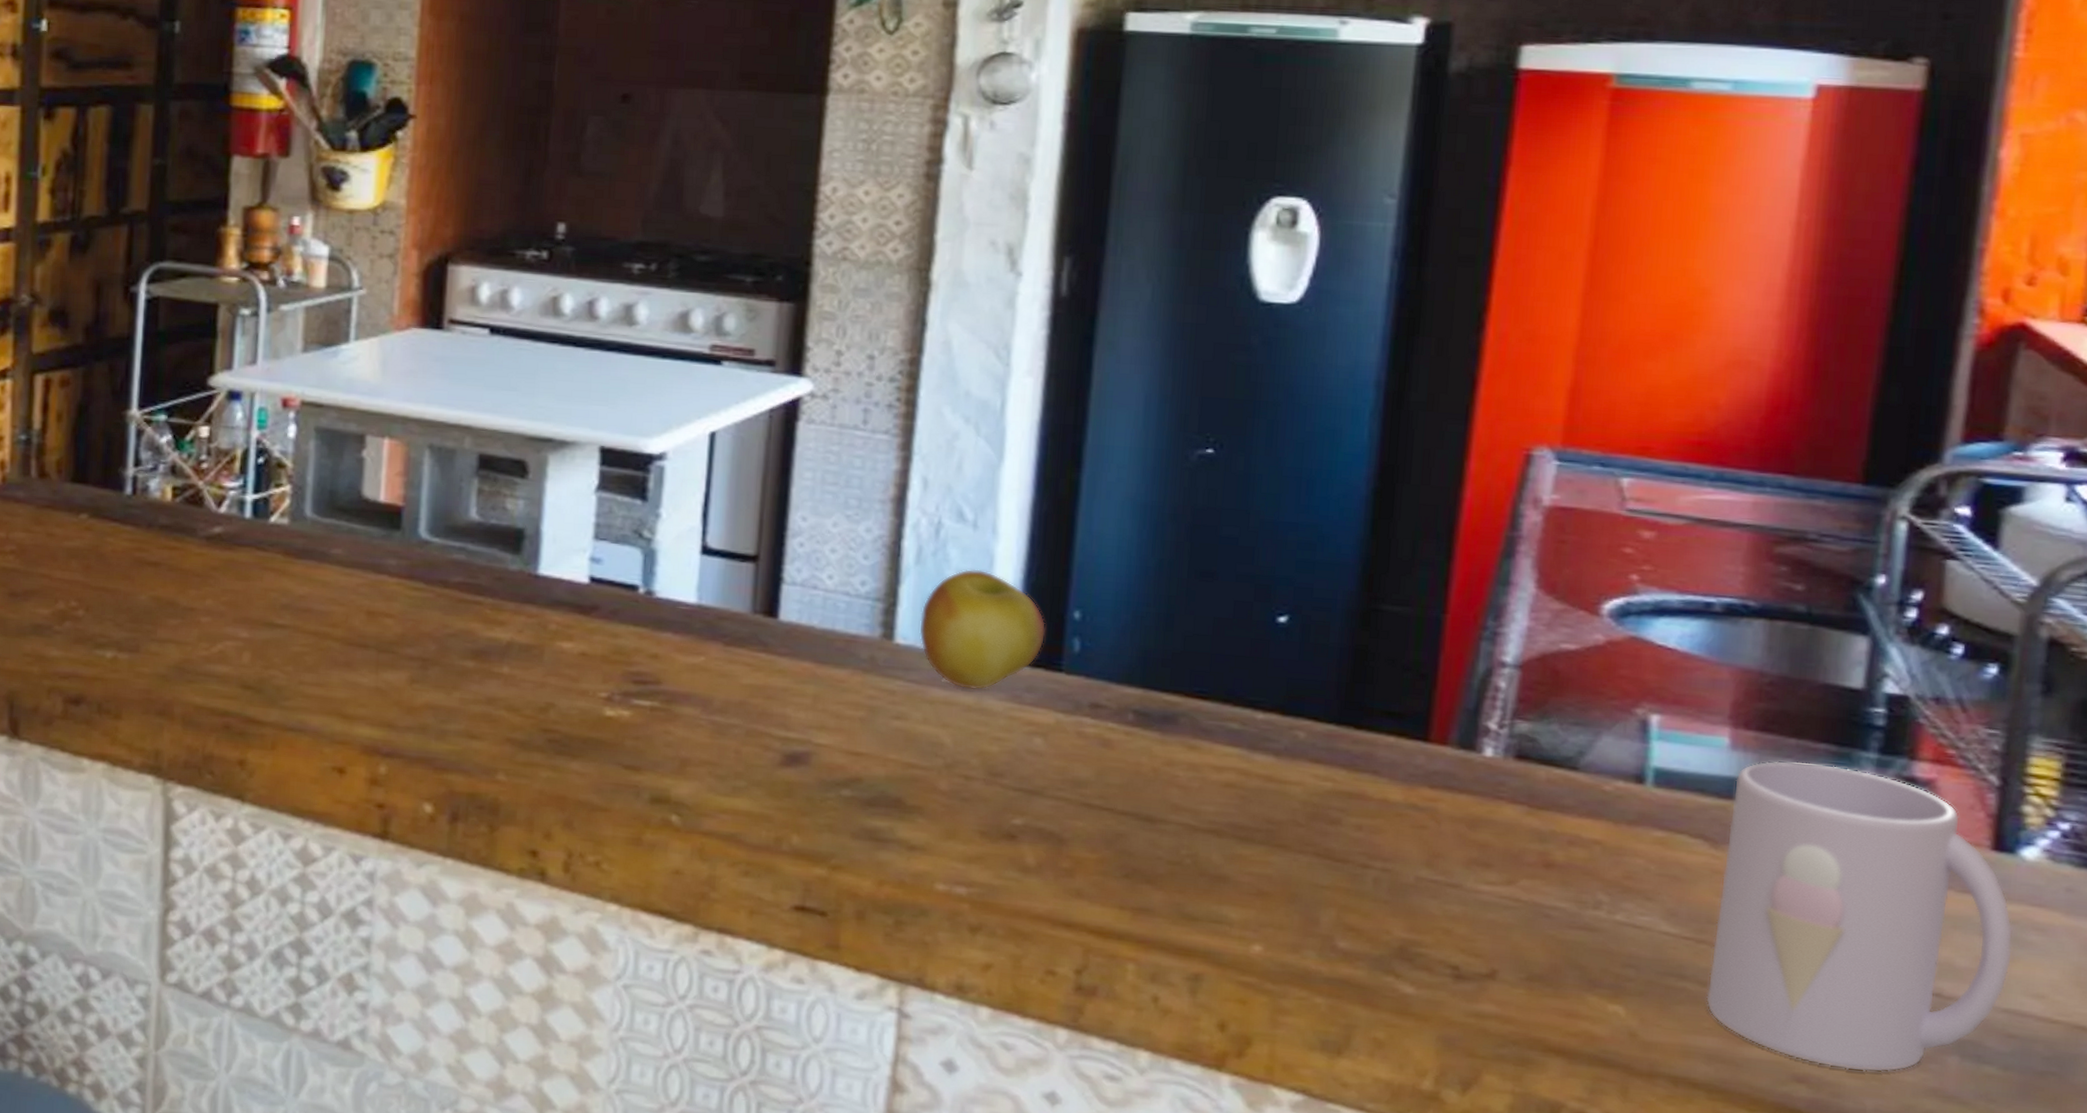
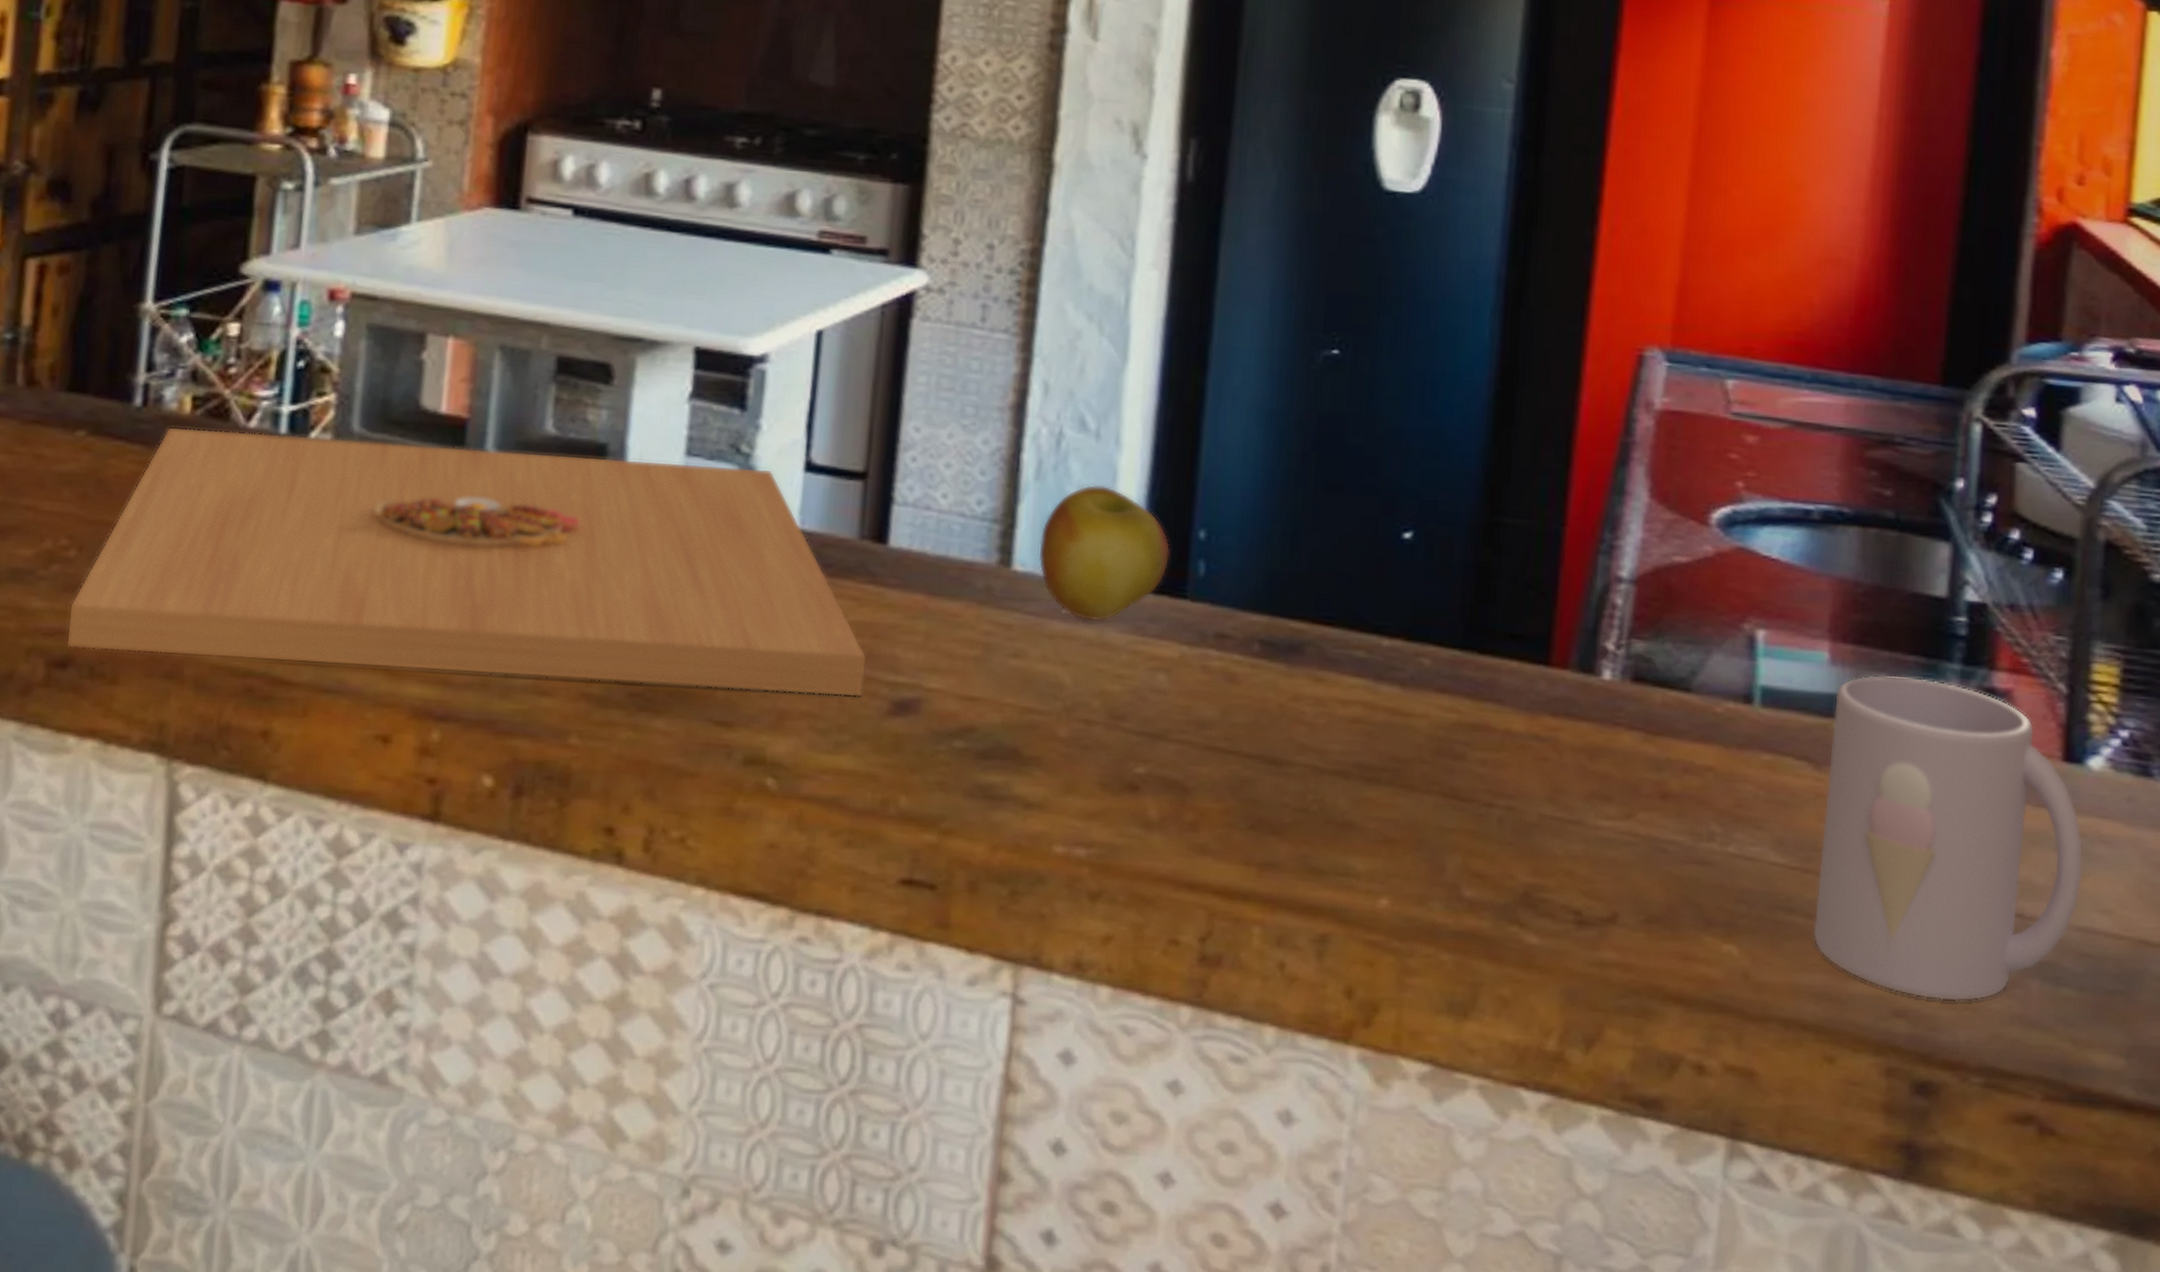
platter: none [79,512,760,749] -> present [67,427,867,697]

